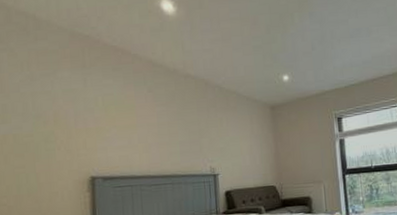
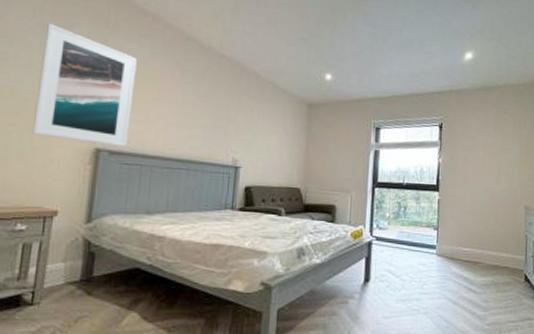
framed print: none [35,73,117,173] -> present [32,23,137,146]

